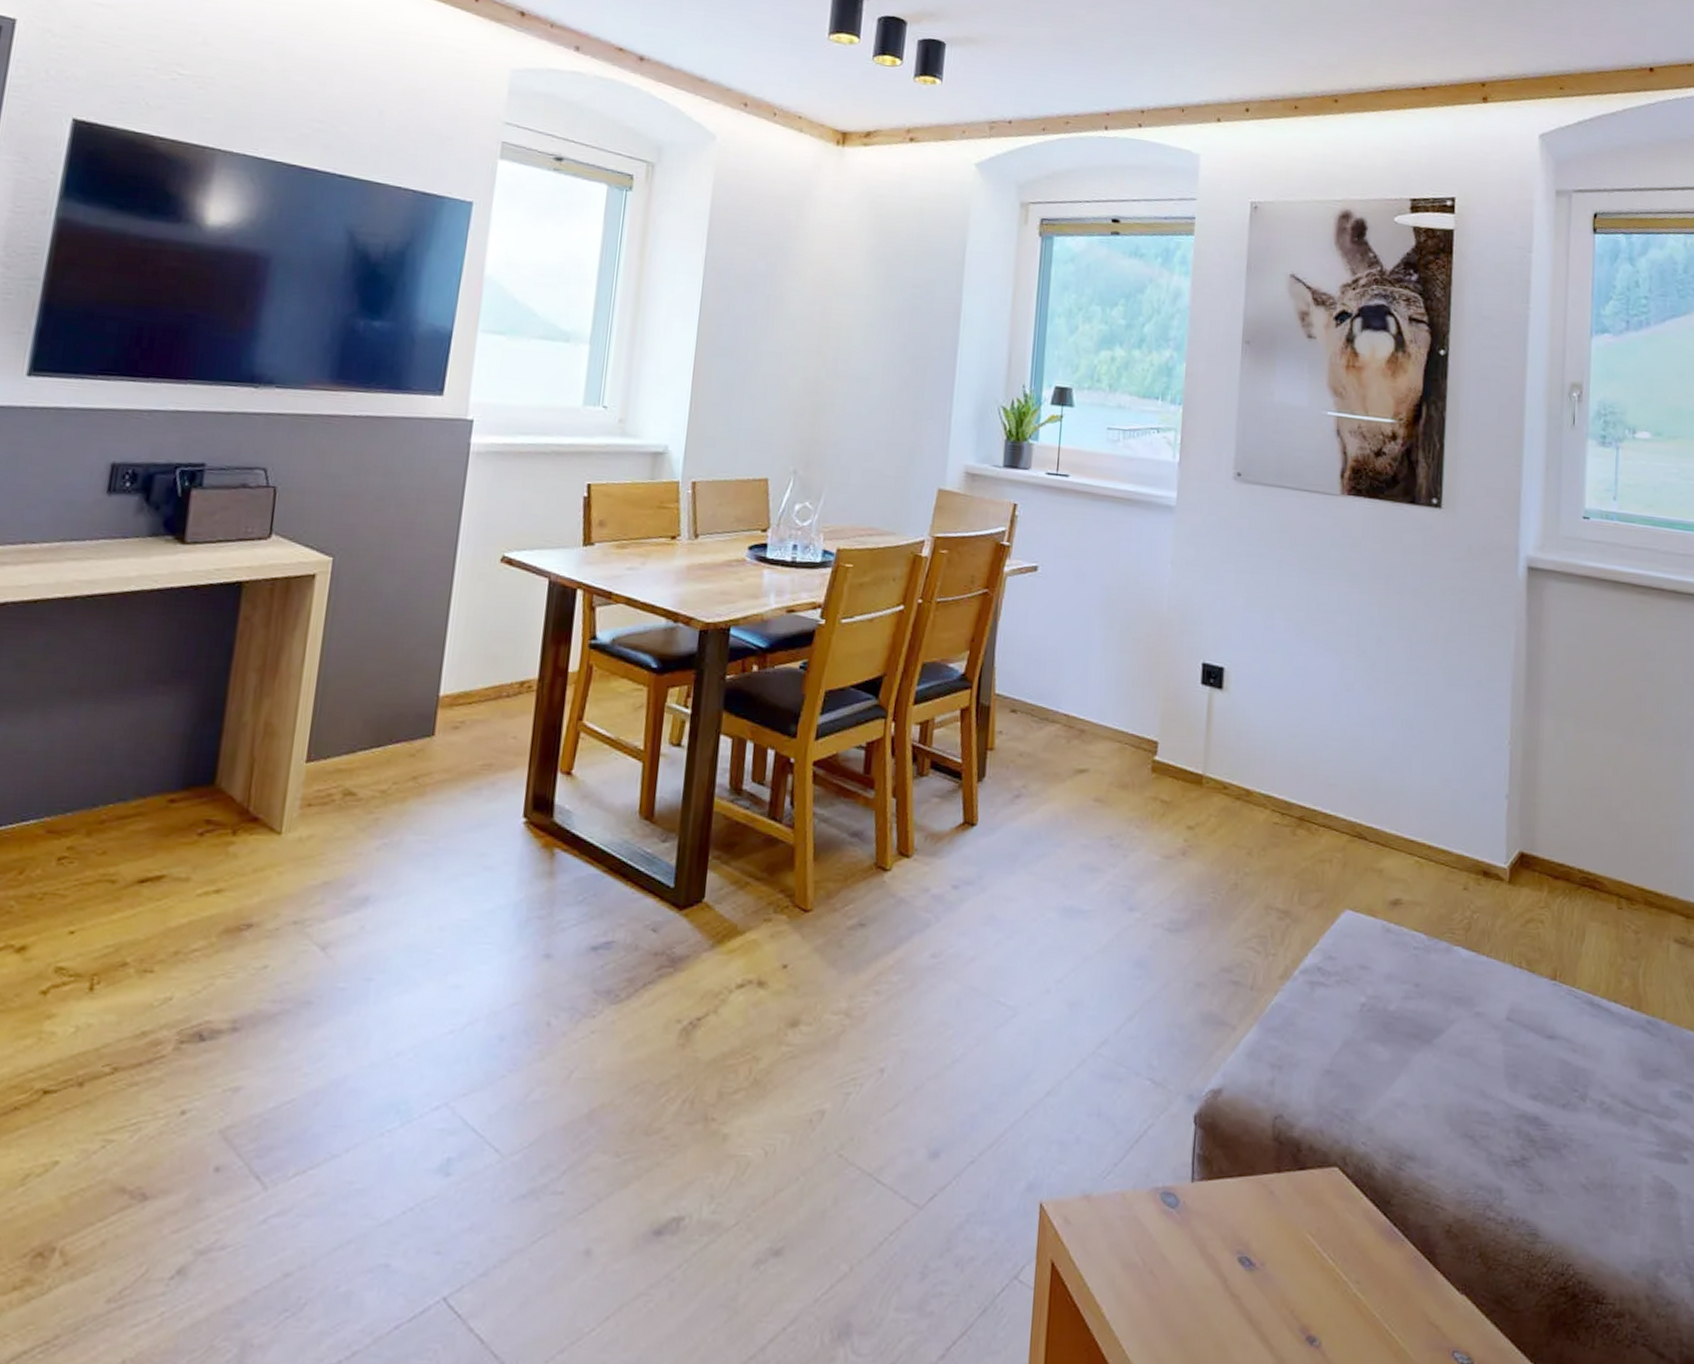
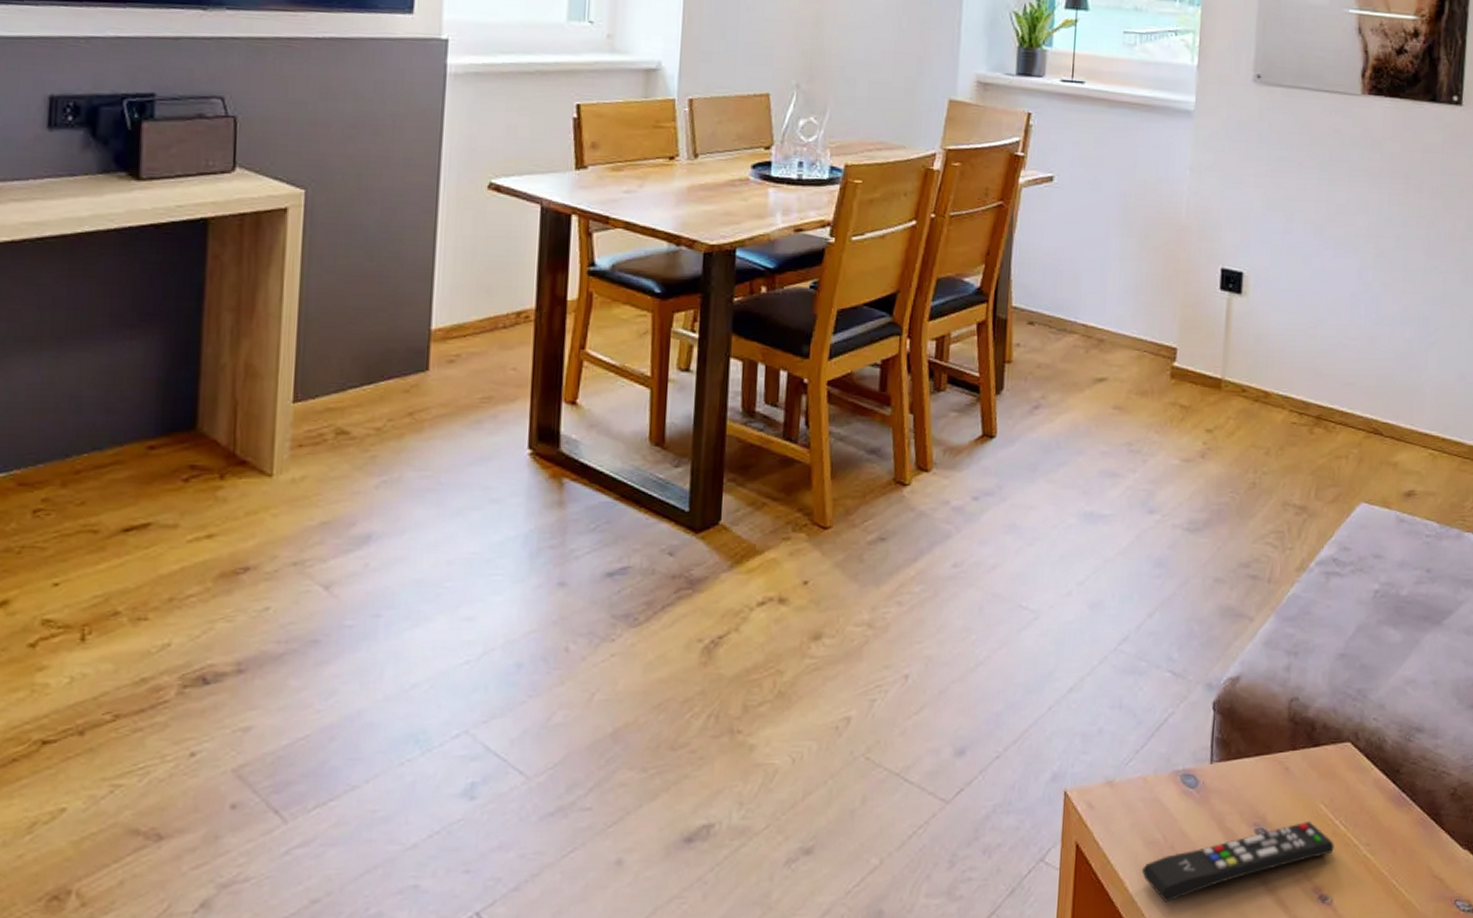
remote control: none [1119,1251,1322,1333] -> present [1141,820,1334,903]

